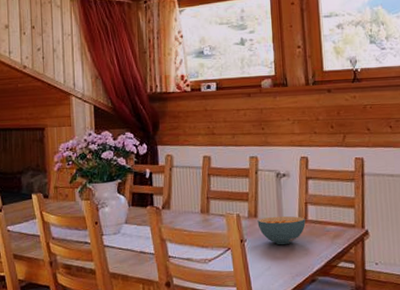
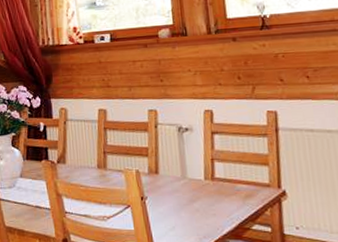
cereal bowl: present [257,216,306,245] -> none [159,172,213,204]

